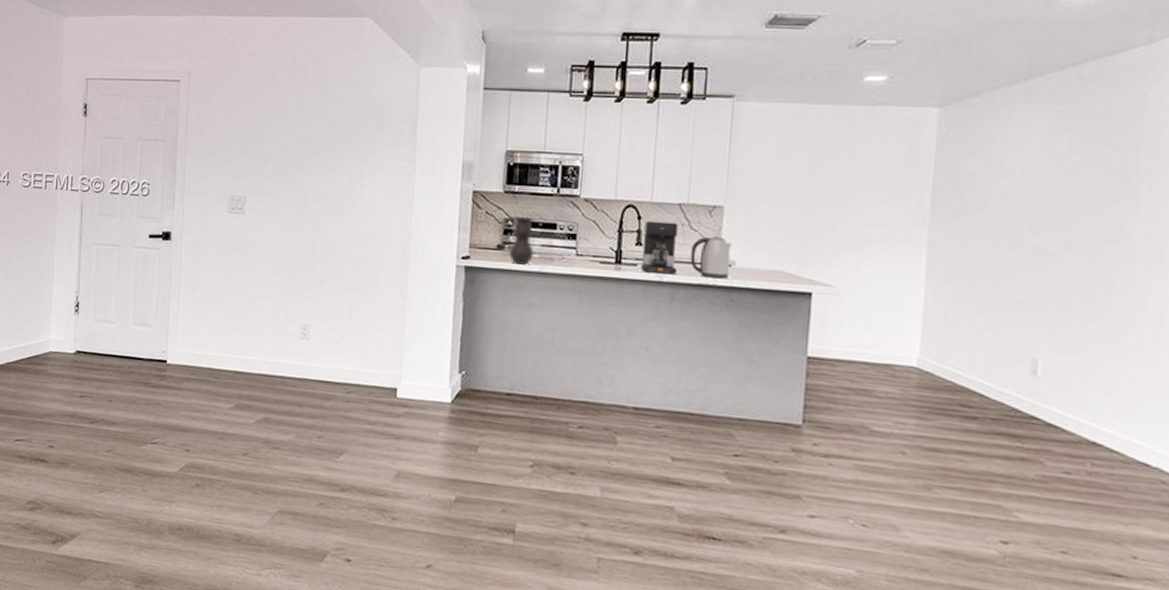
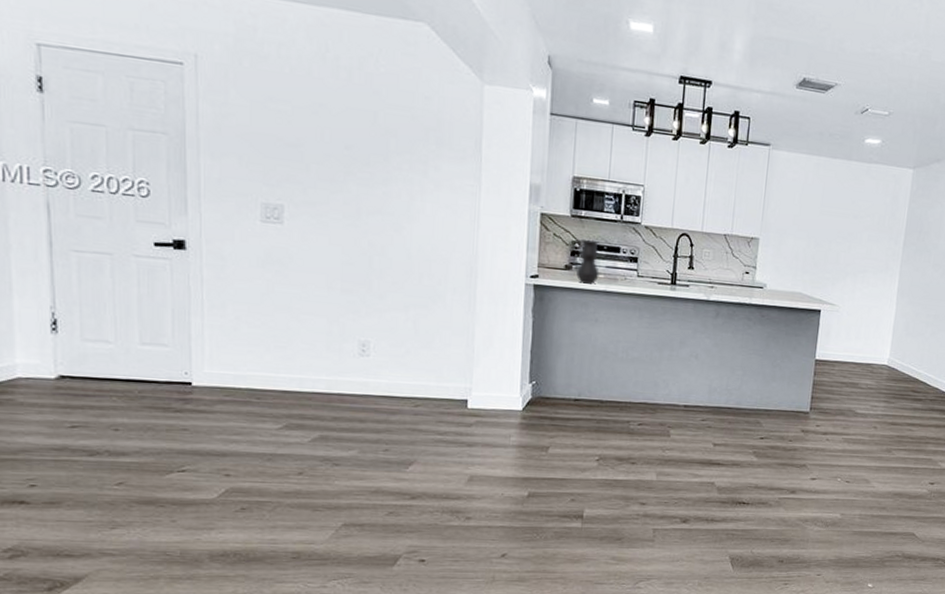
coffee maker: present [640,220,678,275] -> none [691,248,723,295]
kettle: present [690,236,731,279] -> none [732,263,764,299]

